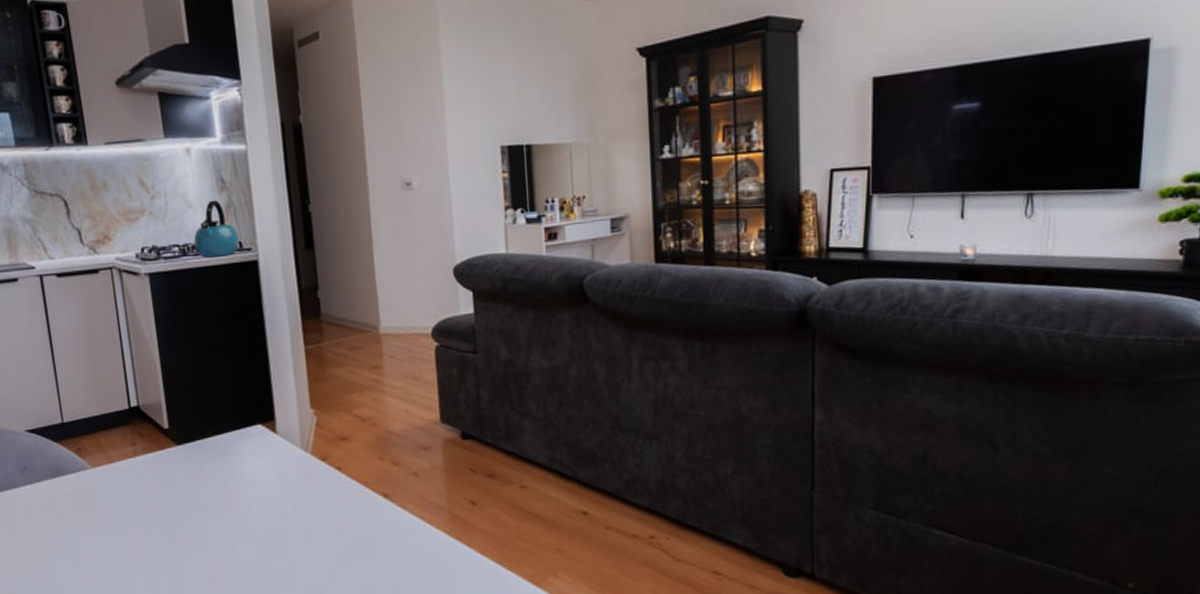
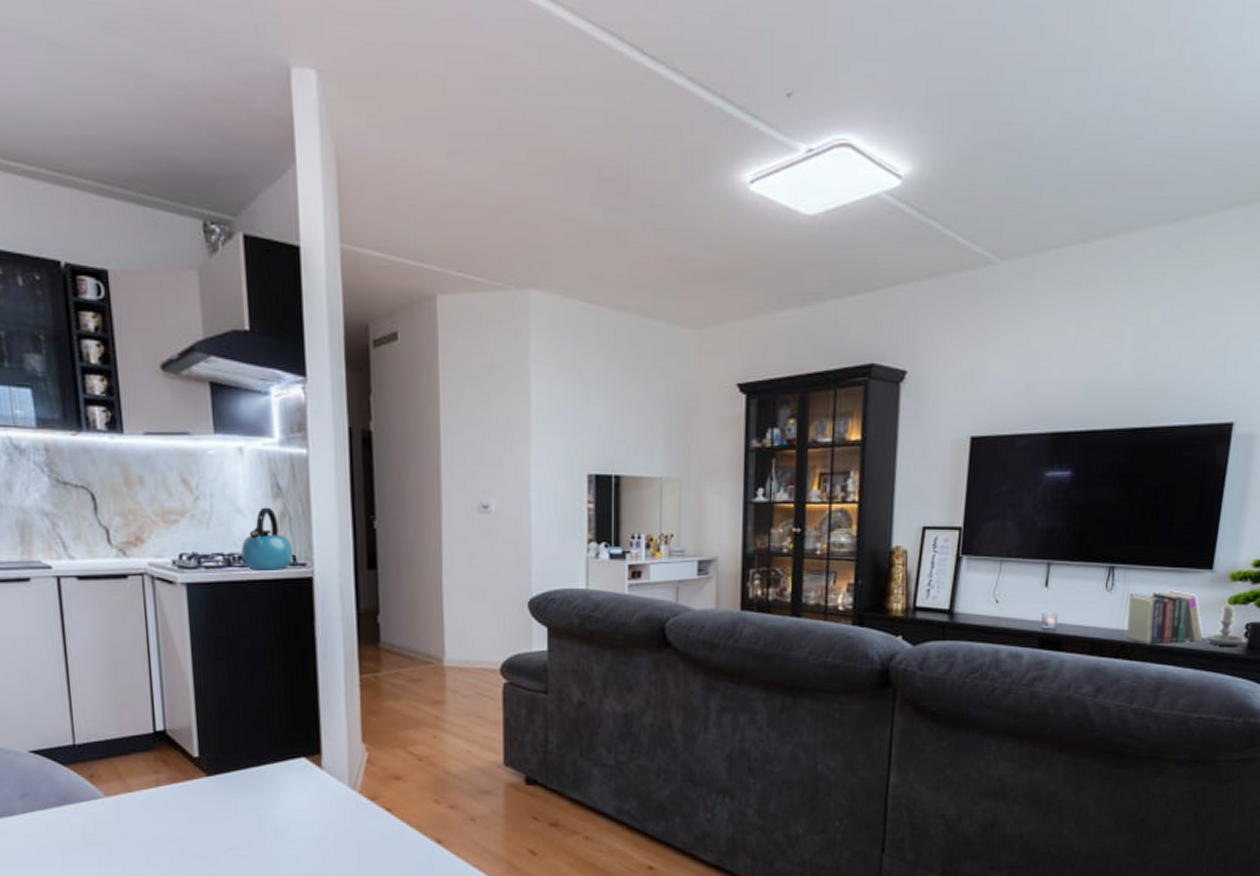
books: none [1050,213,1133,269] -> present [1126,591,1203,645]
candle: none [1138,222,1178,265] -> present [1206,604,1243,646]

